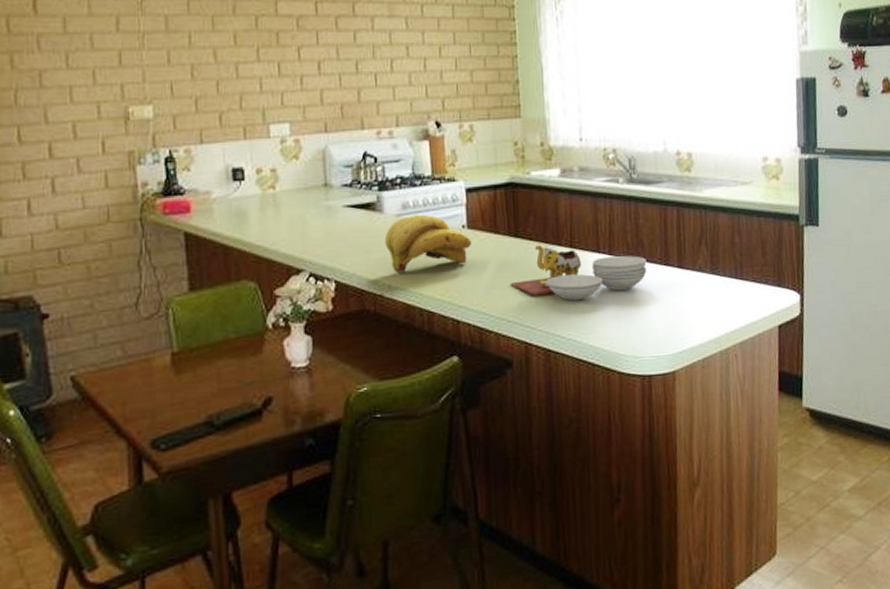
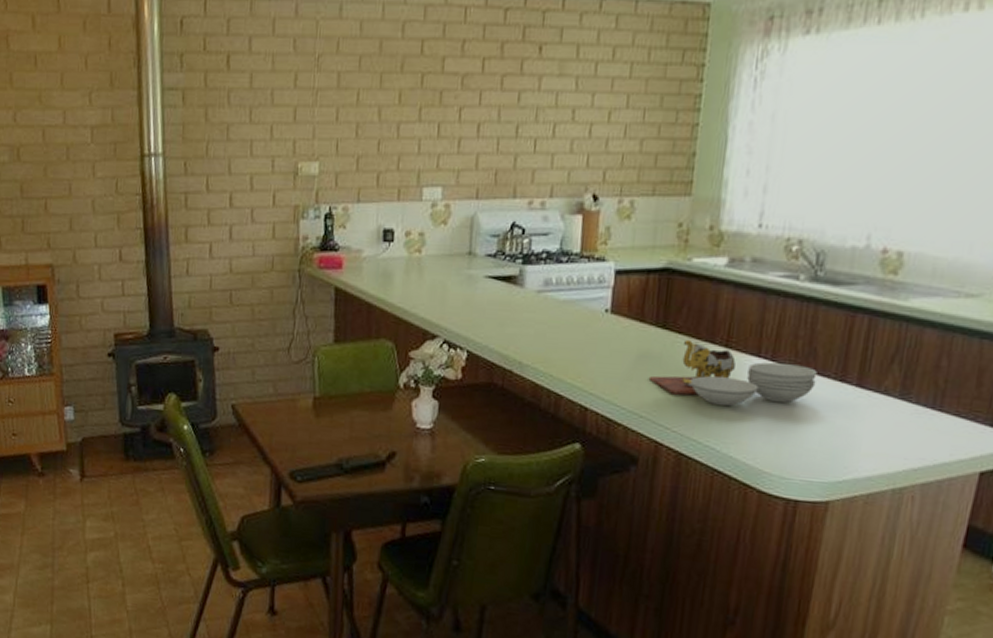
banana bunch: present [384,214,472,274] -> none [521,292,614,352]

